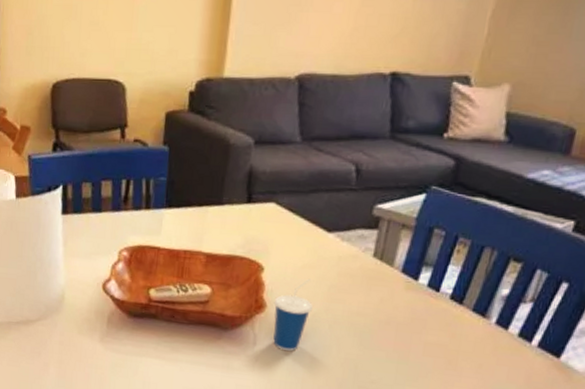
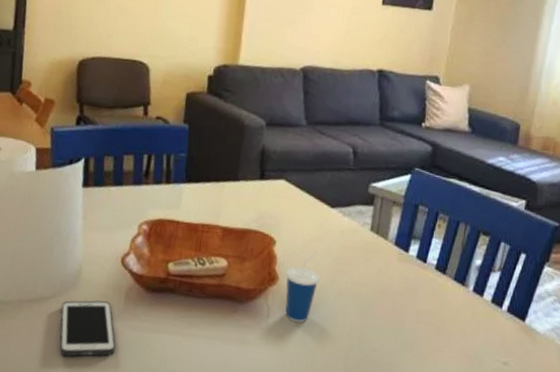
cell phone: none [47,323,100,376] -> present [60,300,116,357]

